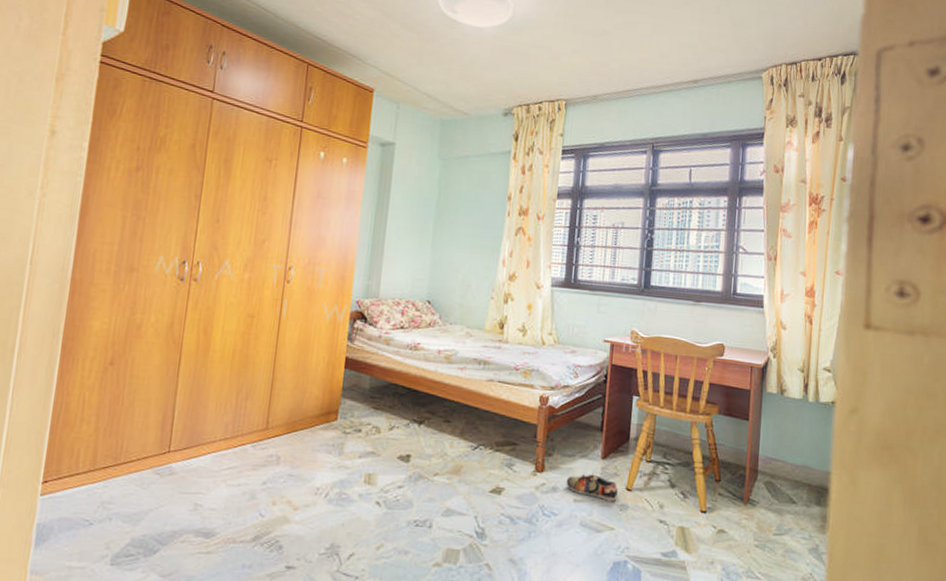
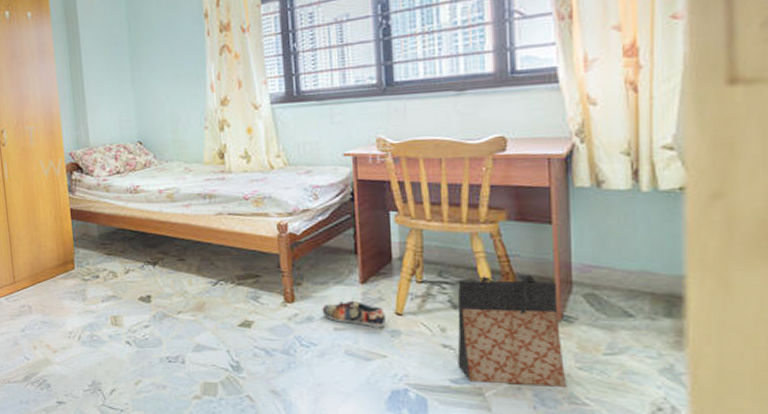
bag: none [669,460,748,562] -> present [457,274,567,387]

